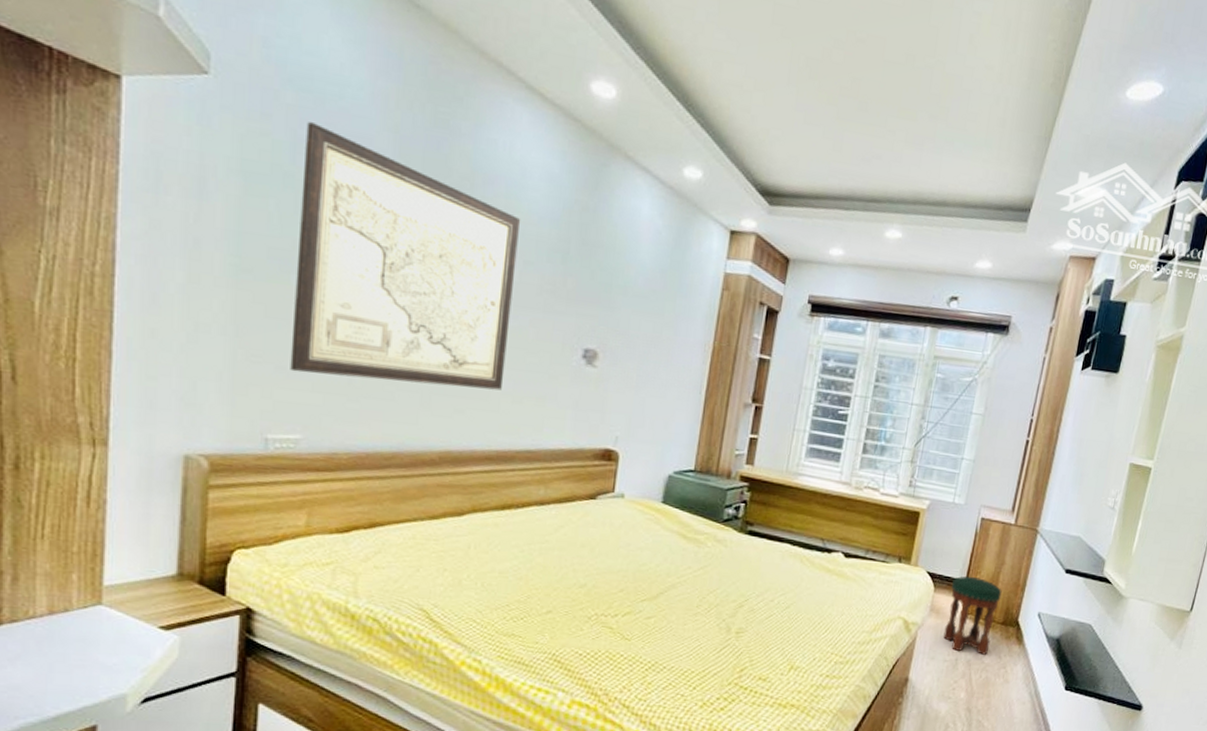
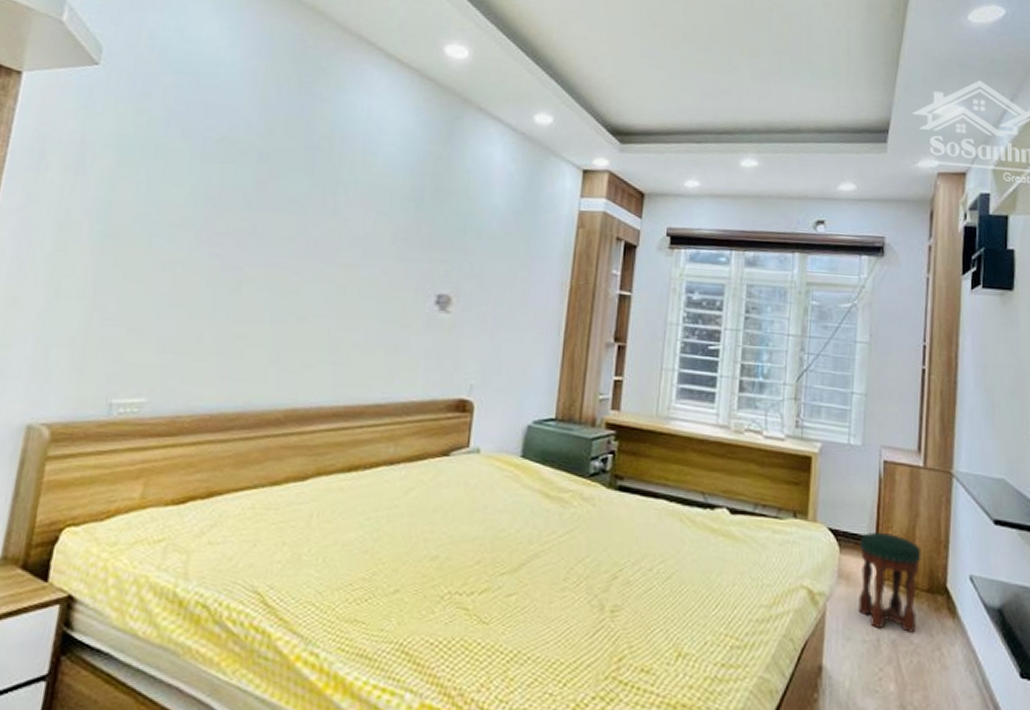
wall art: present [290,122,521,391] -> none [142,99,377,342]

